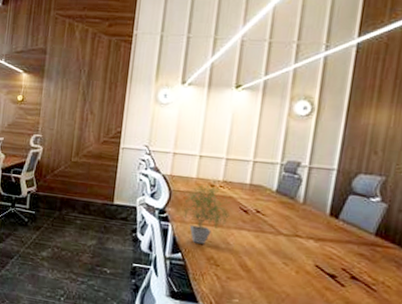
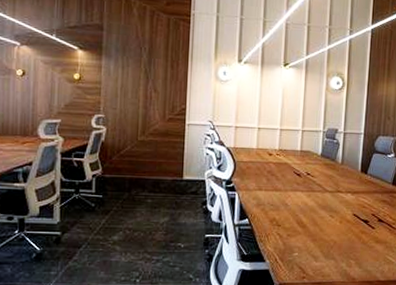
potted plant: present [182,181,234,244] -> none [245,150,290,208]

